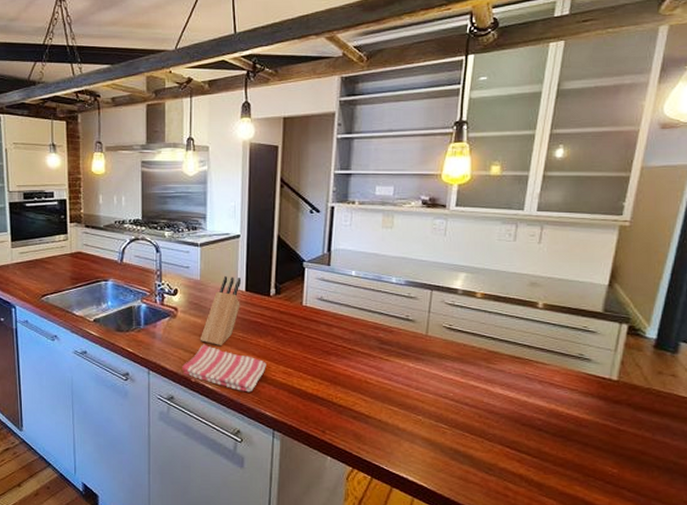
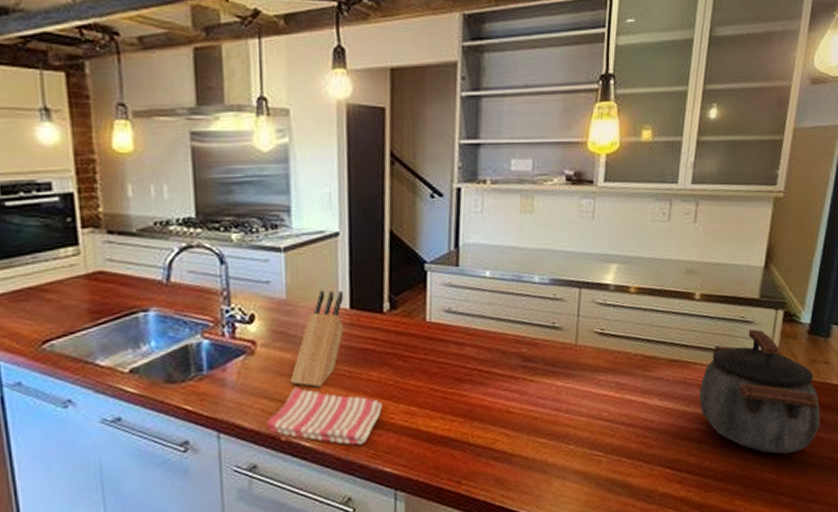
kettle: none [540,338,666,452] -> present [699,329,820,454]

